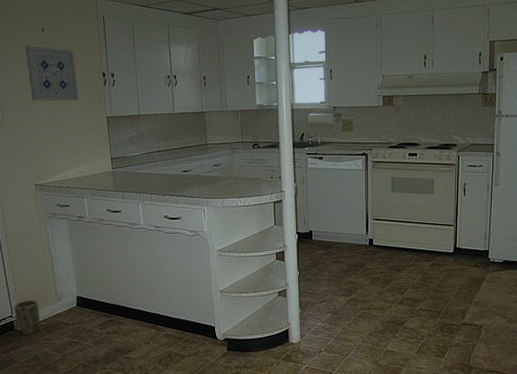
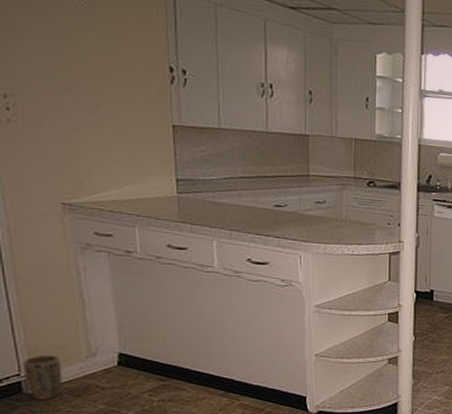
wall art: present [25,46,79,101] -> none [53,14,133,99]

